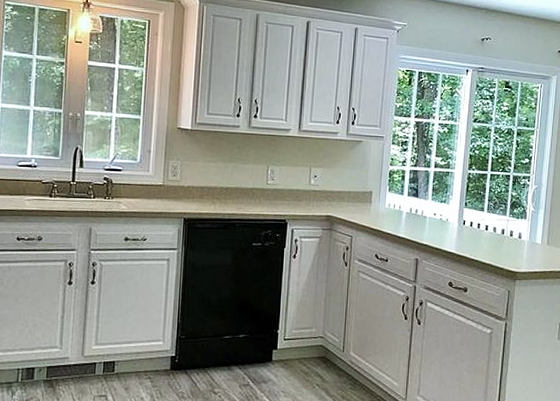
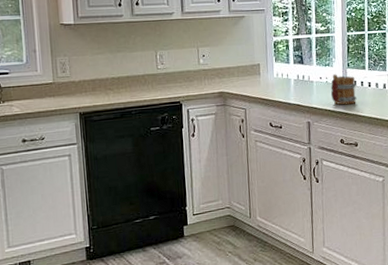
mug: none [443,212,473,247] -> present [330,74,357,105]

